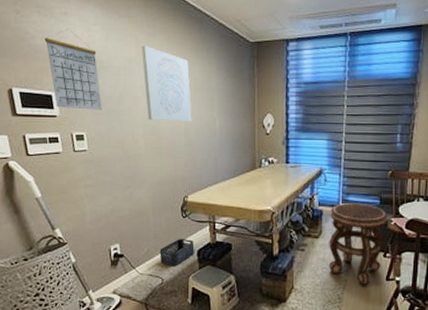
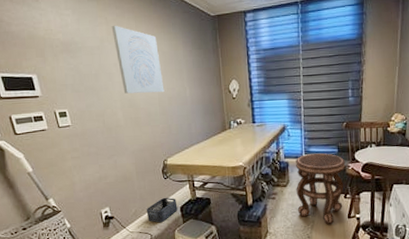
calendar: present [44,29,102,110] -> none [19,15,81,89]

